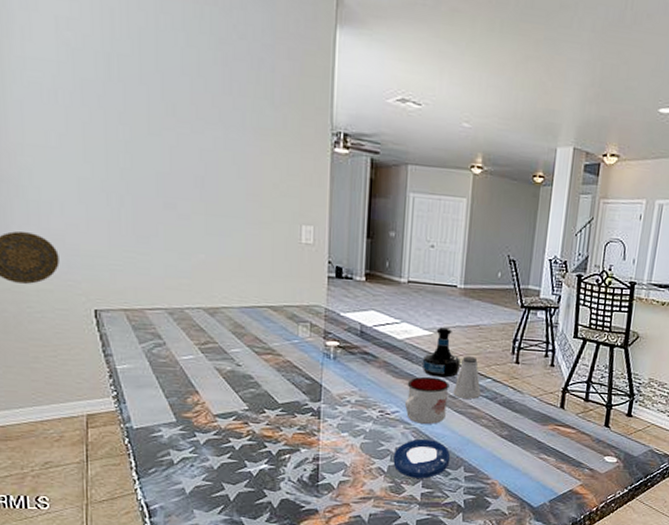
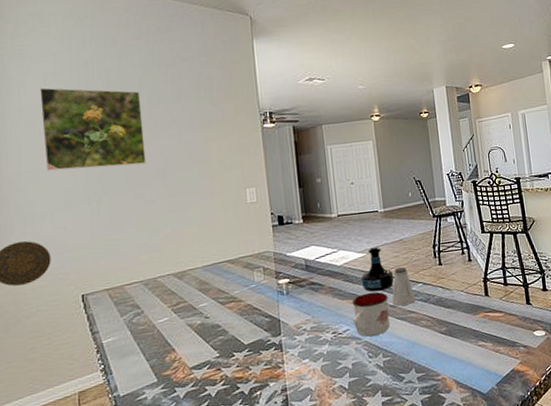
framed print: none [49,35,182,168] -> present [40,87,146,171]
plate: present [393,438,451,479] -> none [351,349,402,390]

